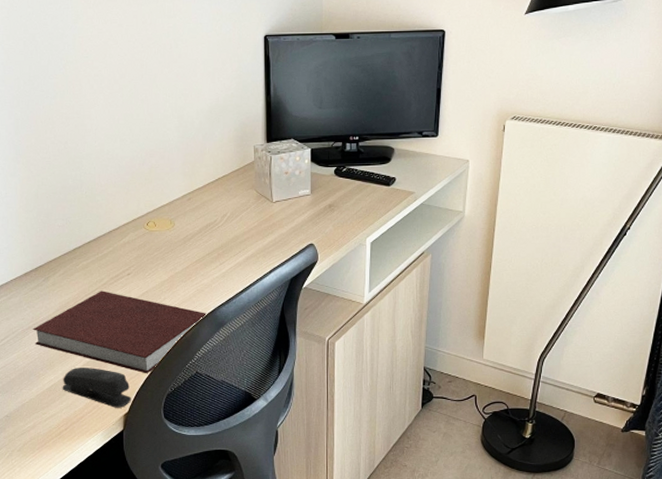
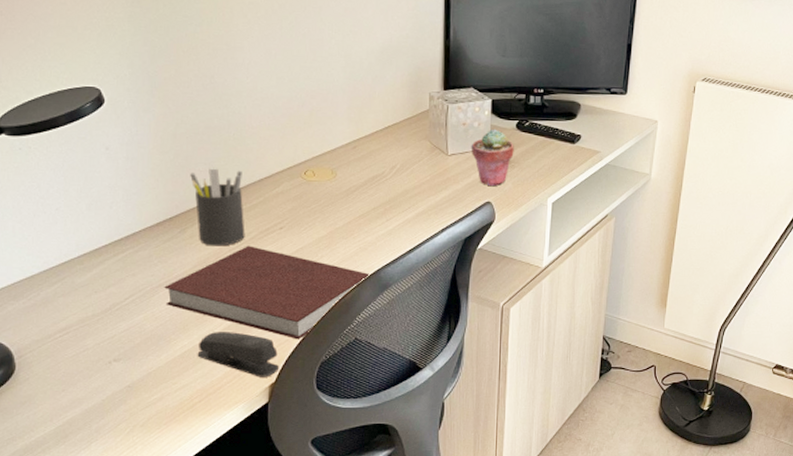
pen holder: none [51,223,99,292] -> present [190,168,245,246]
potted succulent: none [293,176,333,229] -> present [471,129,514,186]

